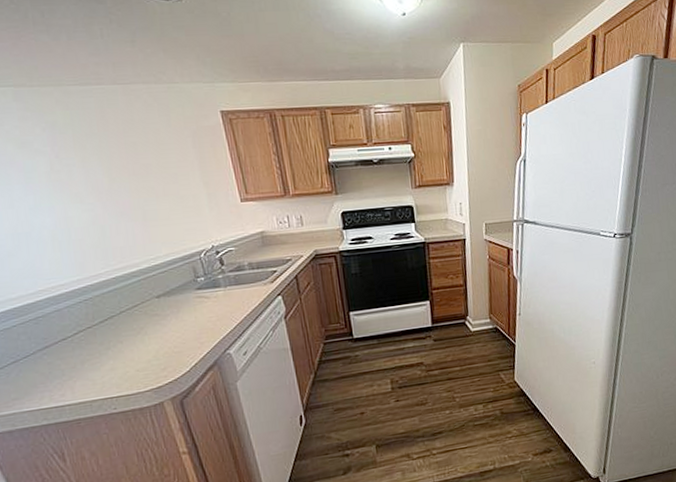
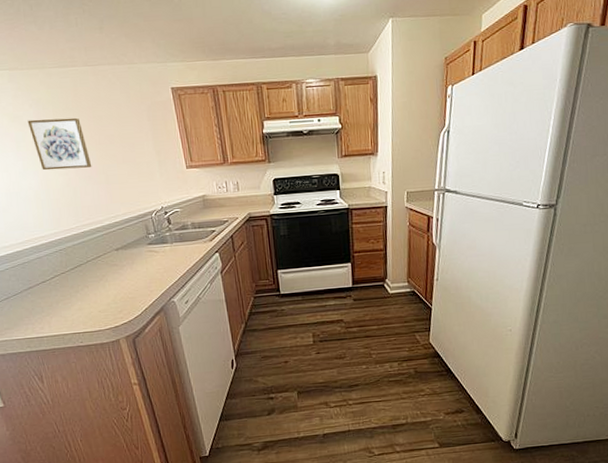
wall art: none [39,143,125,206] -> present [27,117,92,171]

